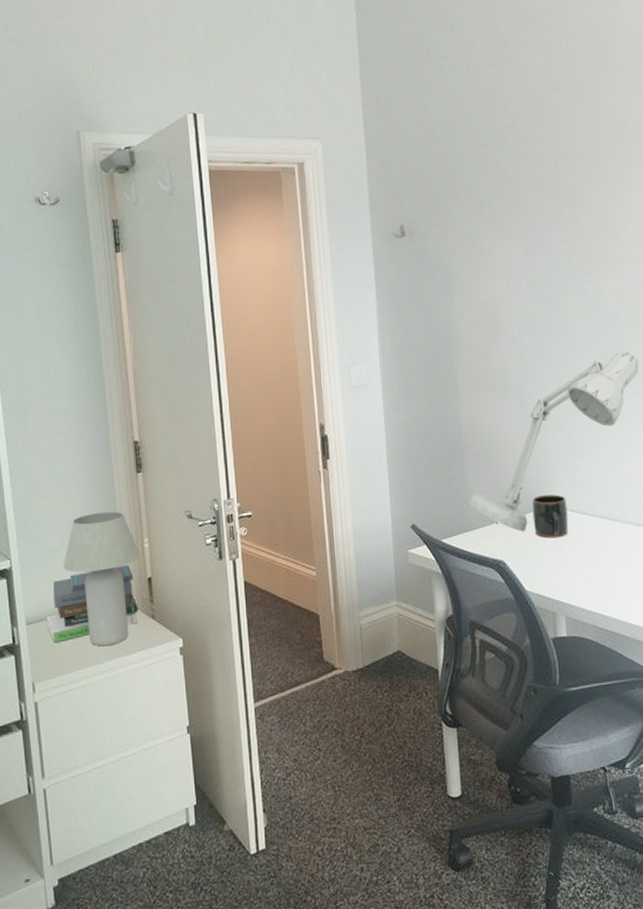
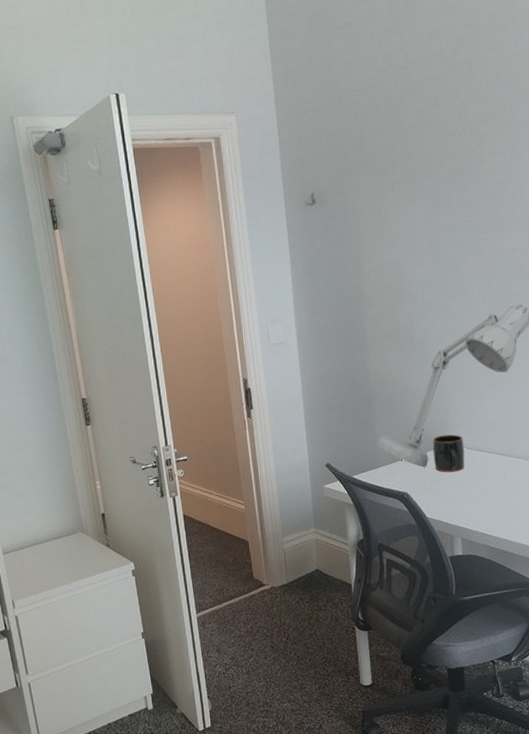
books: present [46,565,138,643] -> none [19,503,95,569]
table lamp: present [63,511,140,647] -> none [29,458,94,571]

